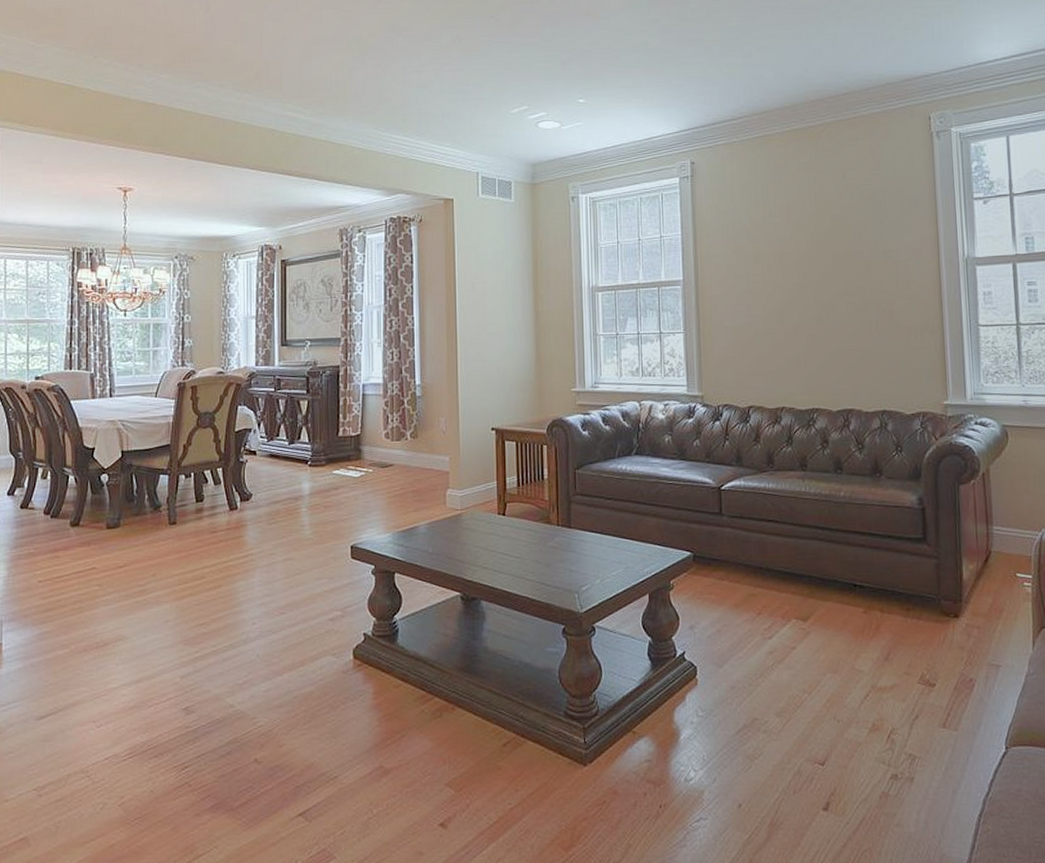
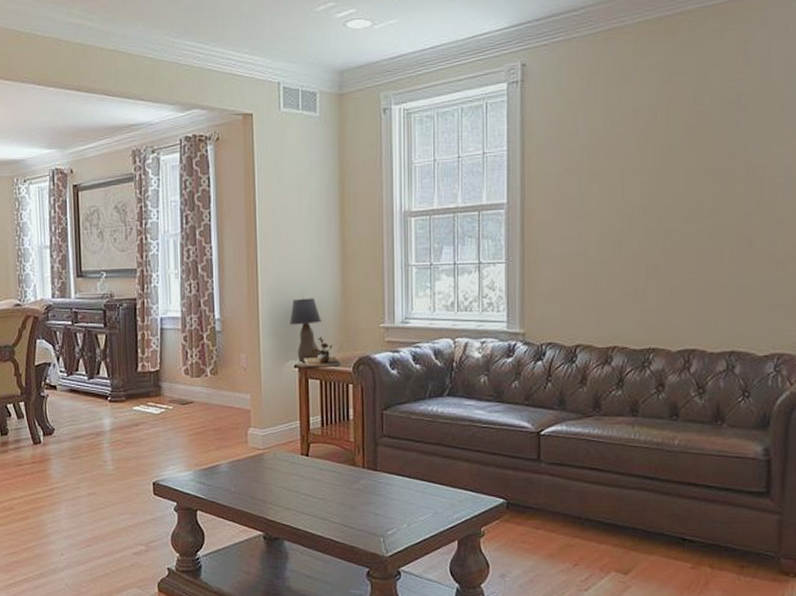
table lamp: none [487,364,518,426] -> present [290,297,323,363]
succulent plant: none [501,401,536,429] -> present [304,337,341,367]

